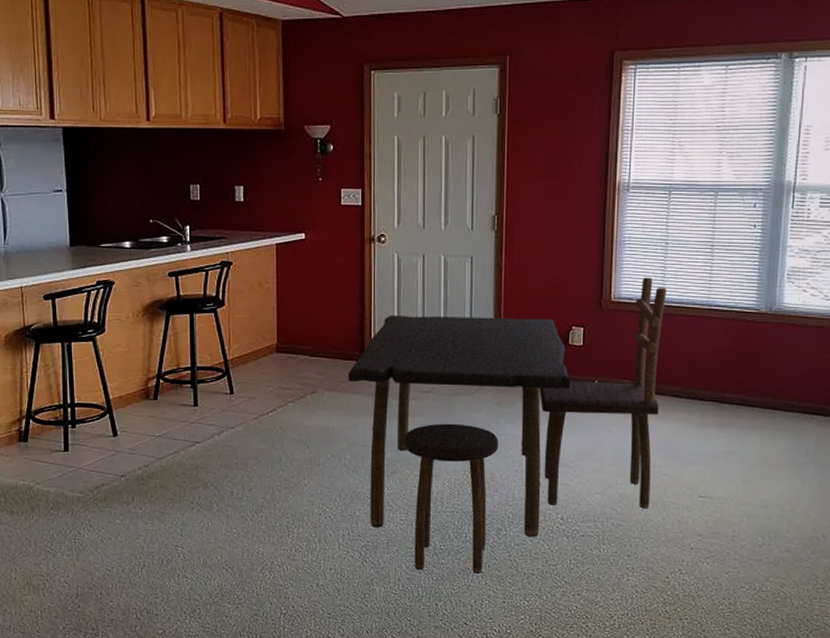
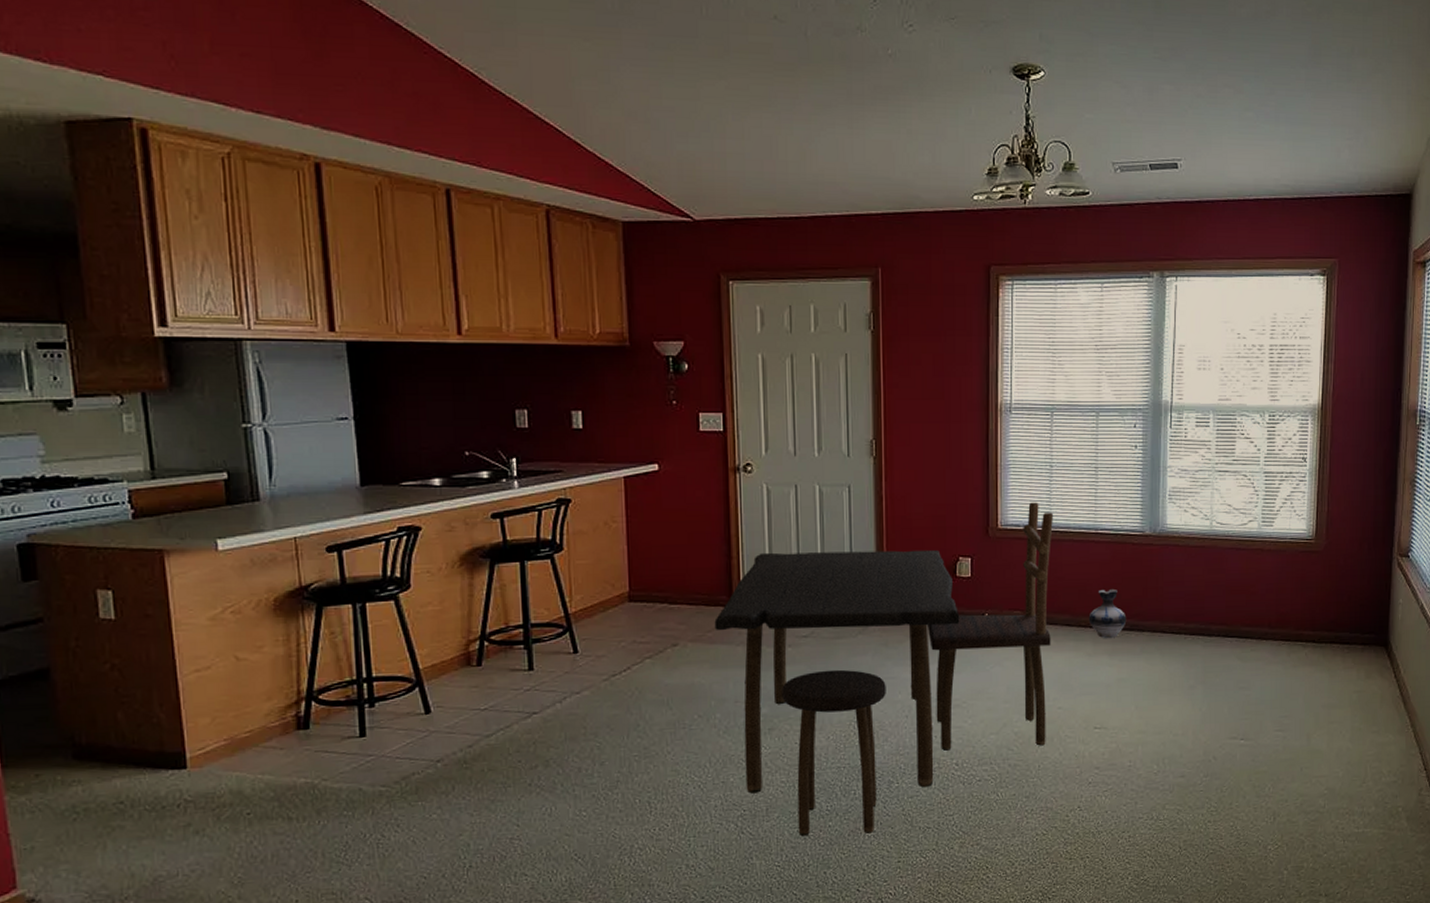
ceramic jug: none [697,363,737,412] -> present [1088,588,1127,639]

